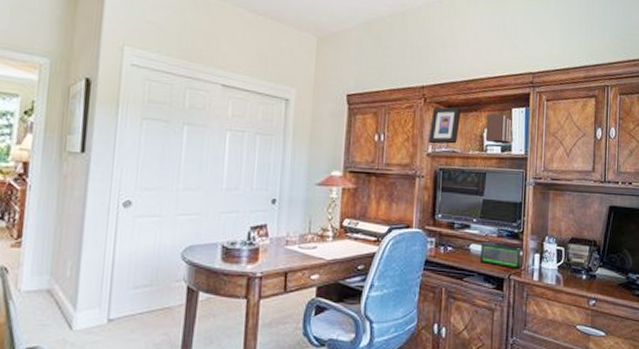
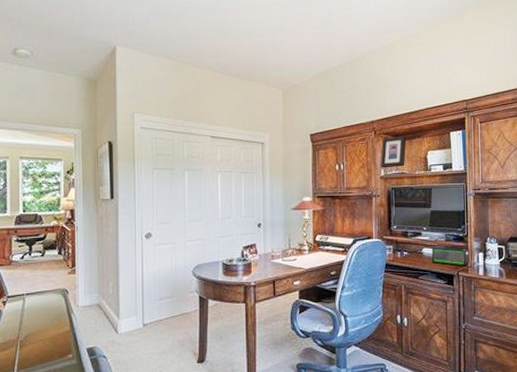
books: present [485,113,513,144] -> none [428,138,453,163]

